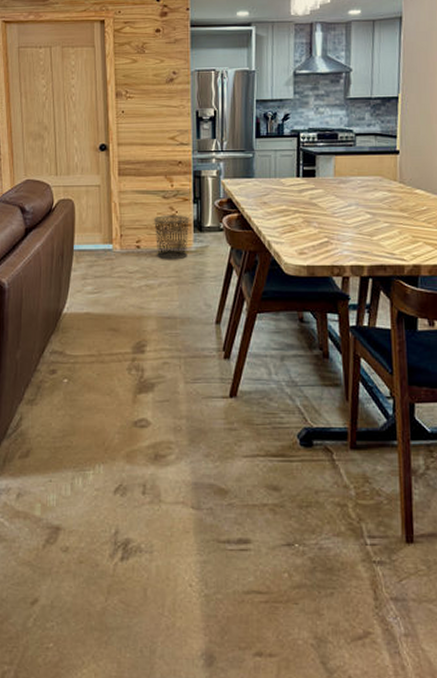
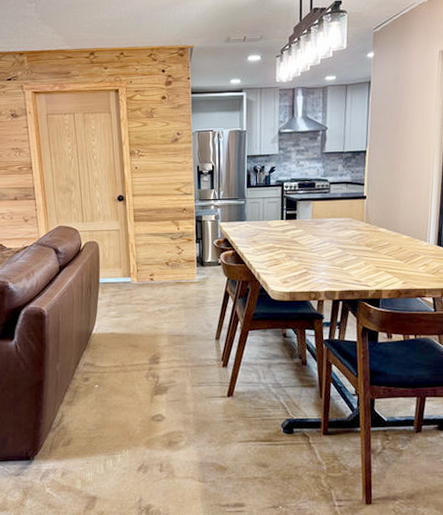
waste bin: present [153,215,190,260] -> none [163,253,193,290]

